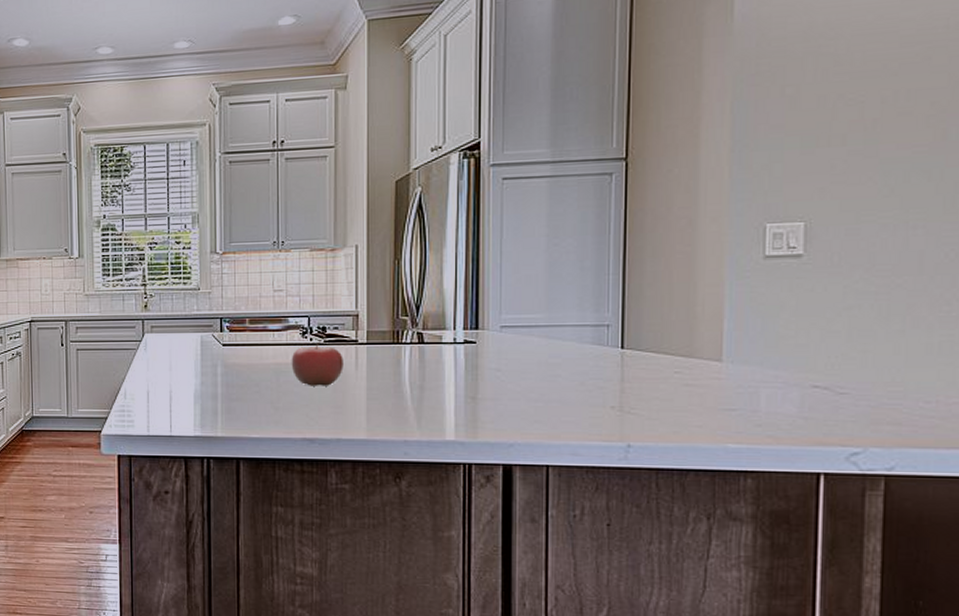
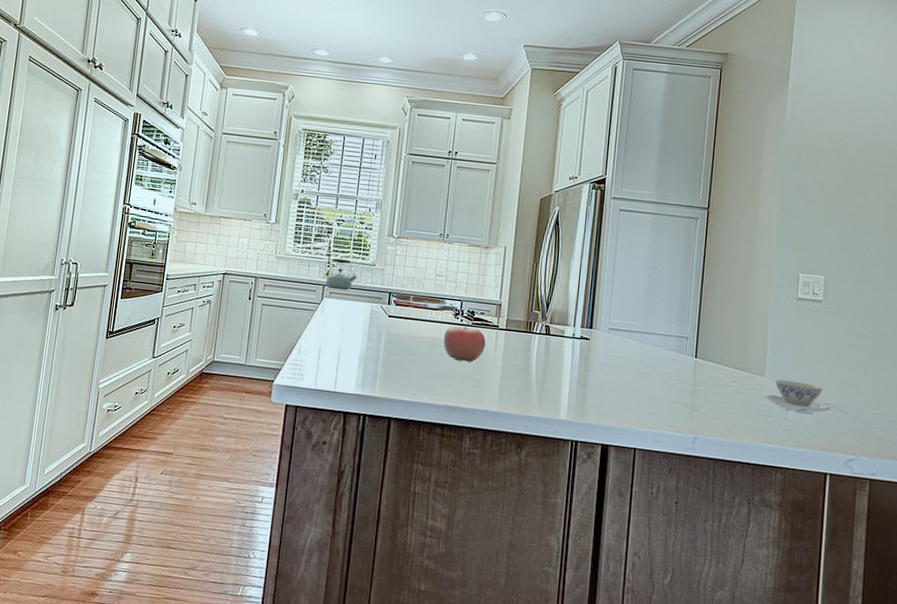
kettle: none [145,287,182,323] -> present [325,258,359,291]
teacup: none [725,363,822,401] -> present [766,379,831,414]

